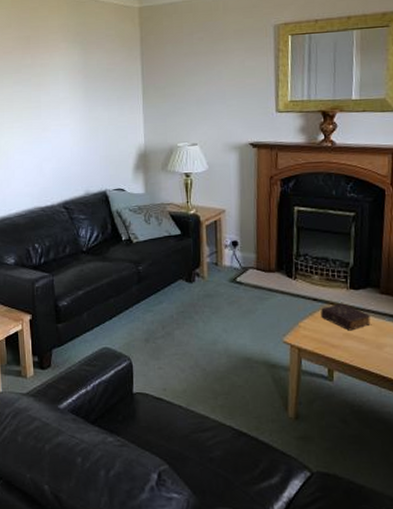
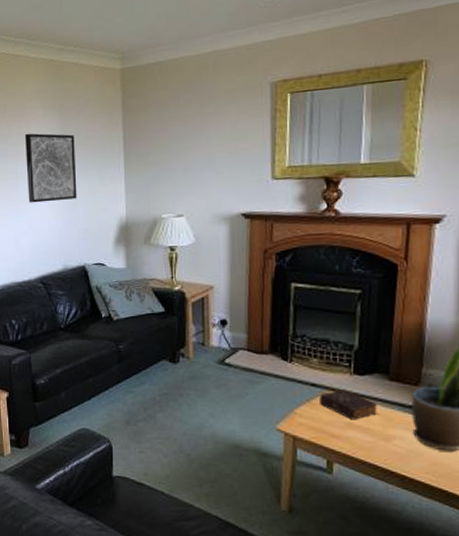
wall art: none [48,64,99,131] -> present [25,133,77,203]

